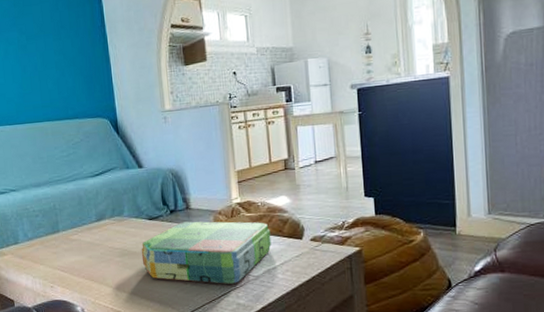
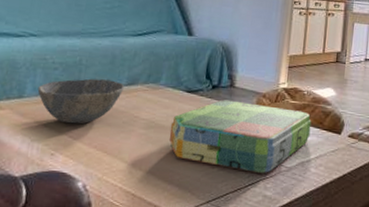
bowl: none [27,219,95,260] -> present [37,78,125,124]

